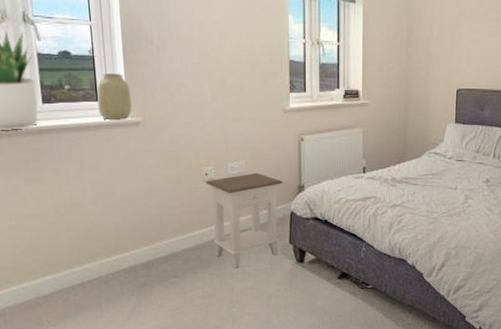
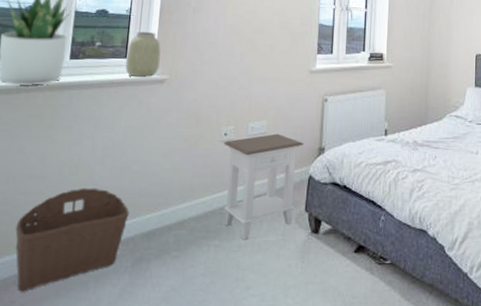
wicker basket: none [27,224,127,310] -> present [15,187,129,291]

